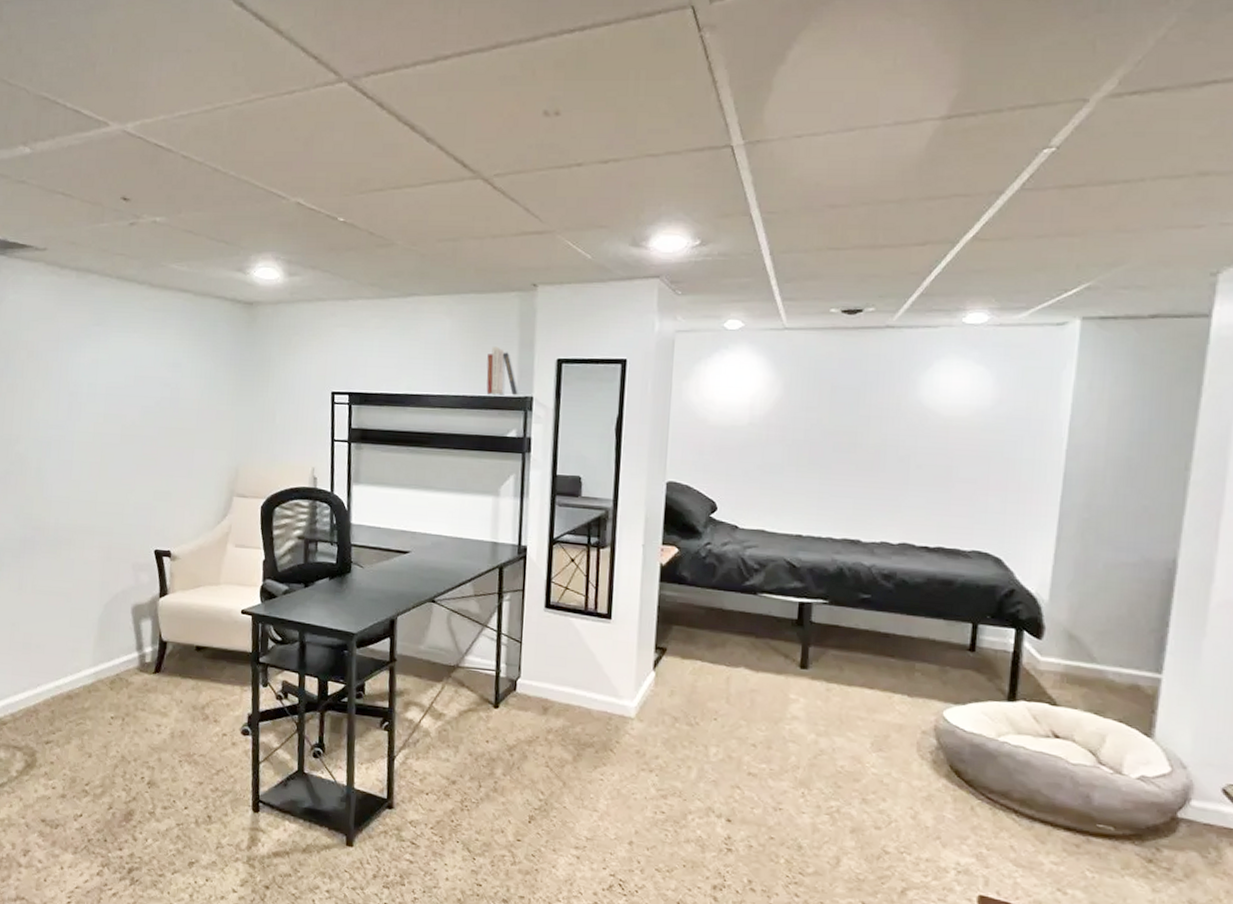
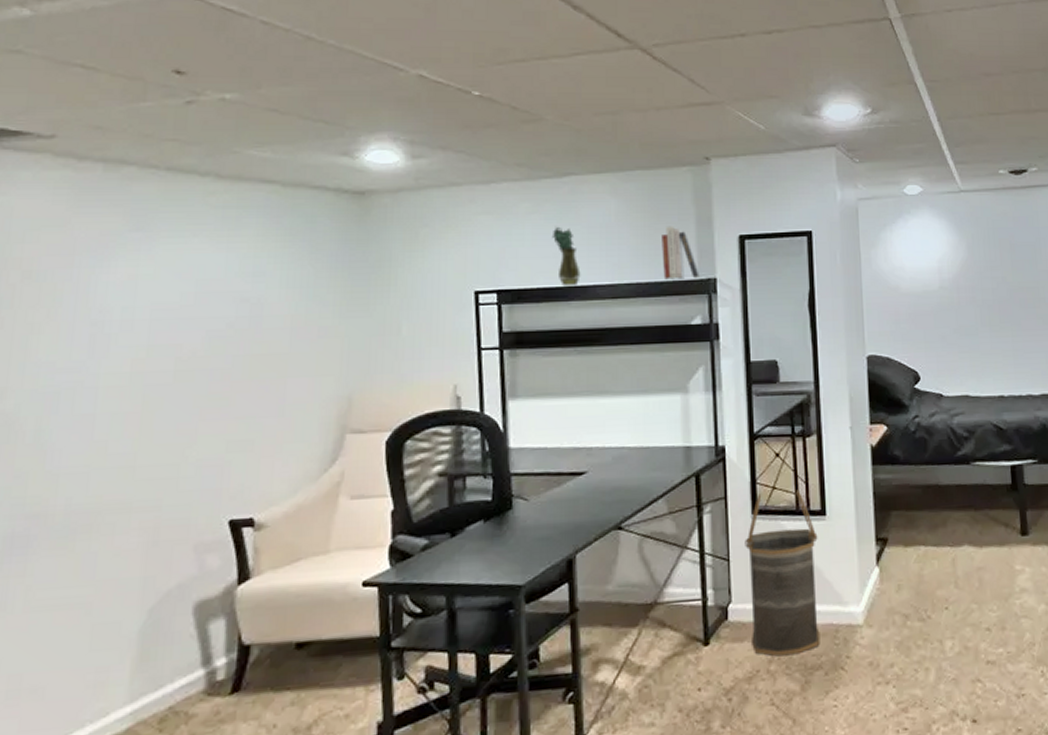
vase: none [395,340,417,394] -> present [551,226,581,287]
basket: none [534,591,602,731] -> present [745,489,820,657]

